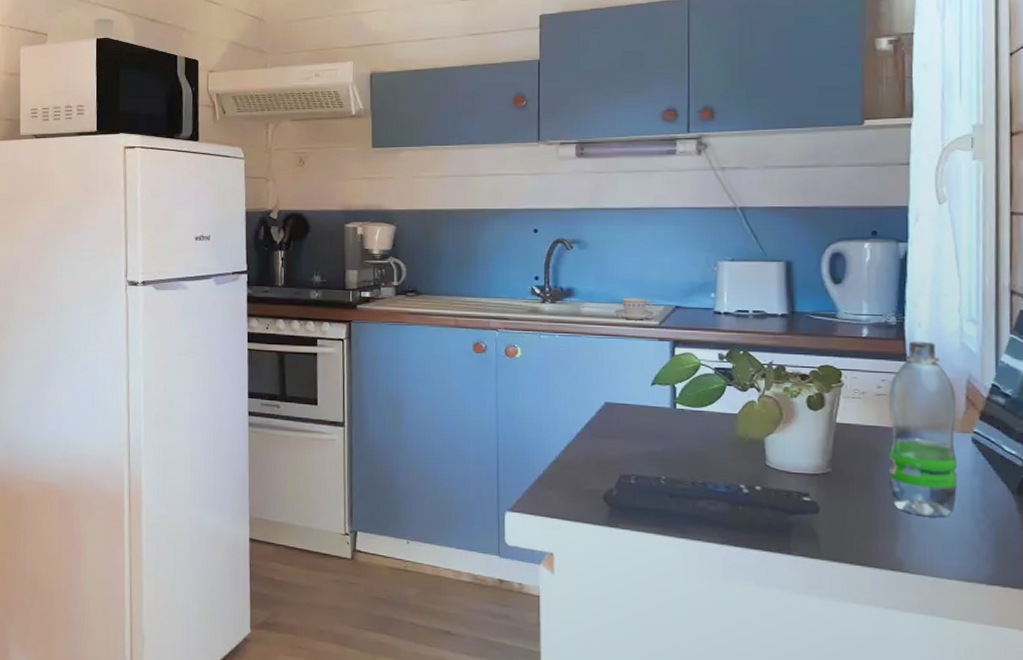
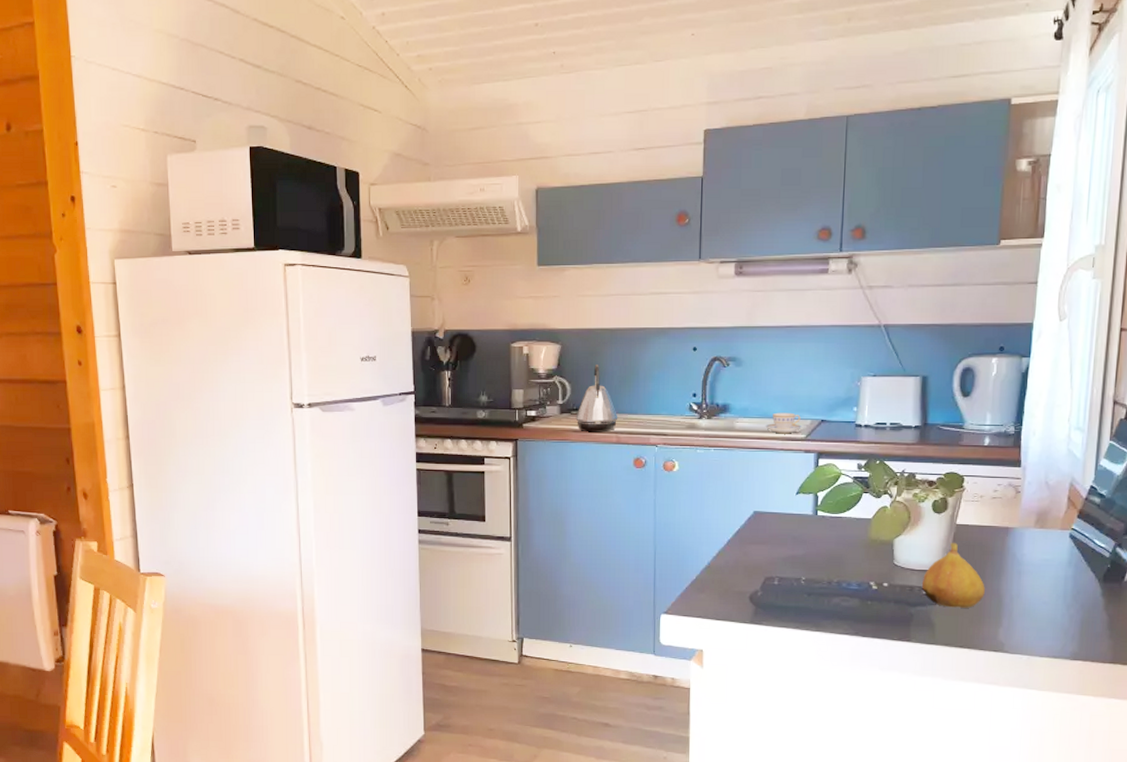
kettle: none [411,246,456,315] -> present [575,365,618,433]
fruit: none [800,443,875,519] -> present [921,542,985,608]
bottle: present [888,341,957,518] -> none [997,448,1060,605]

